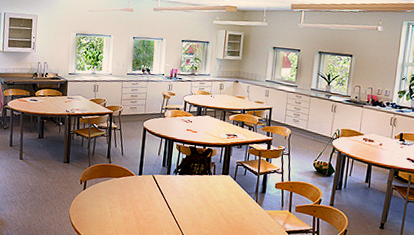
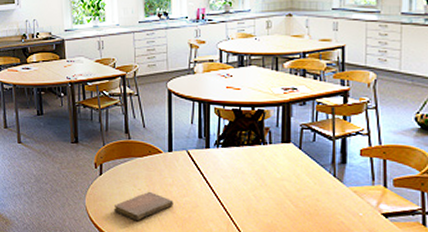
notebook: none [91,205,139,228] -> present [113,191,174,221]

